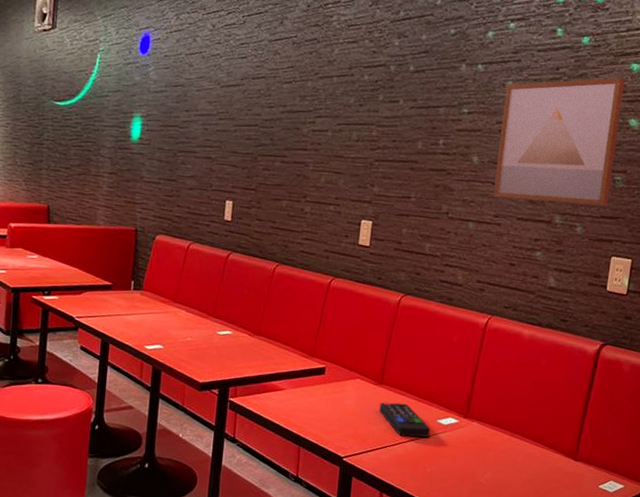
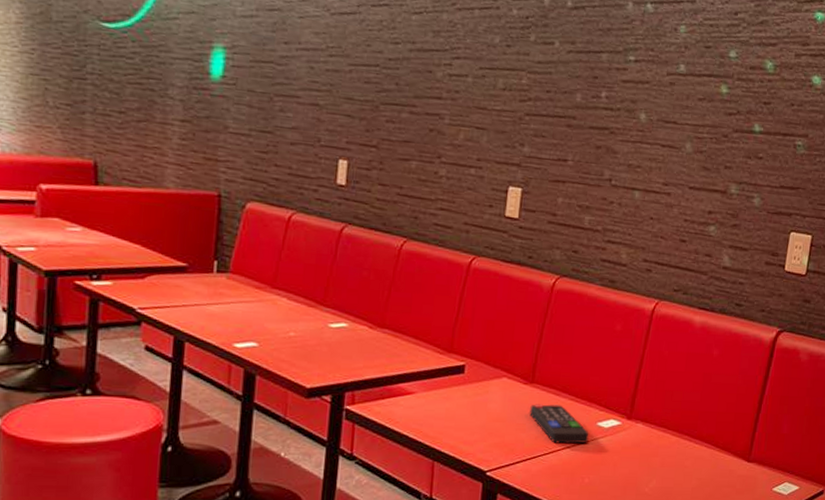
wall art: present [493,77,625,206] -> none [662,27,809,175]

